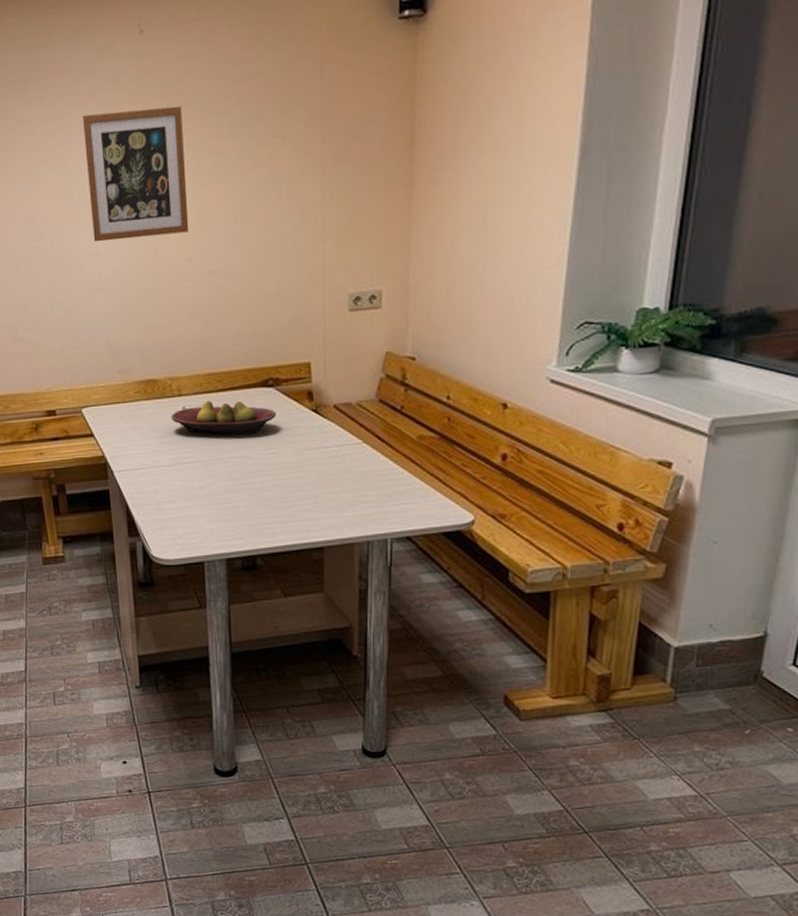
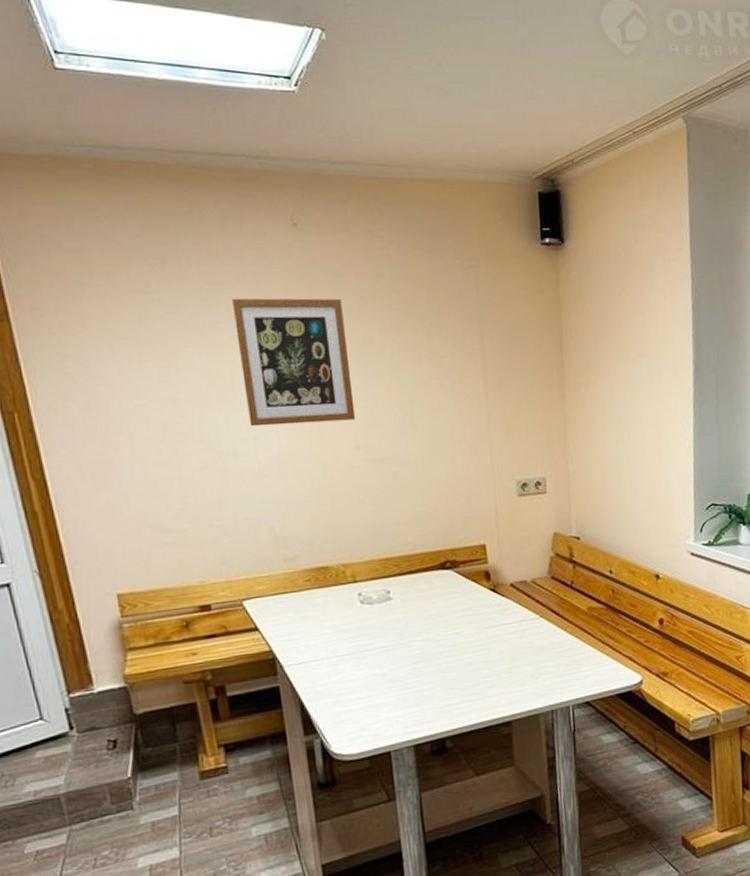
fruit bowl: present [171,400,277,435] -> none [346,584,456,620]

